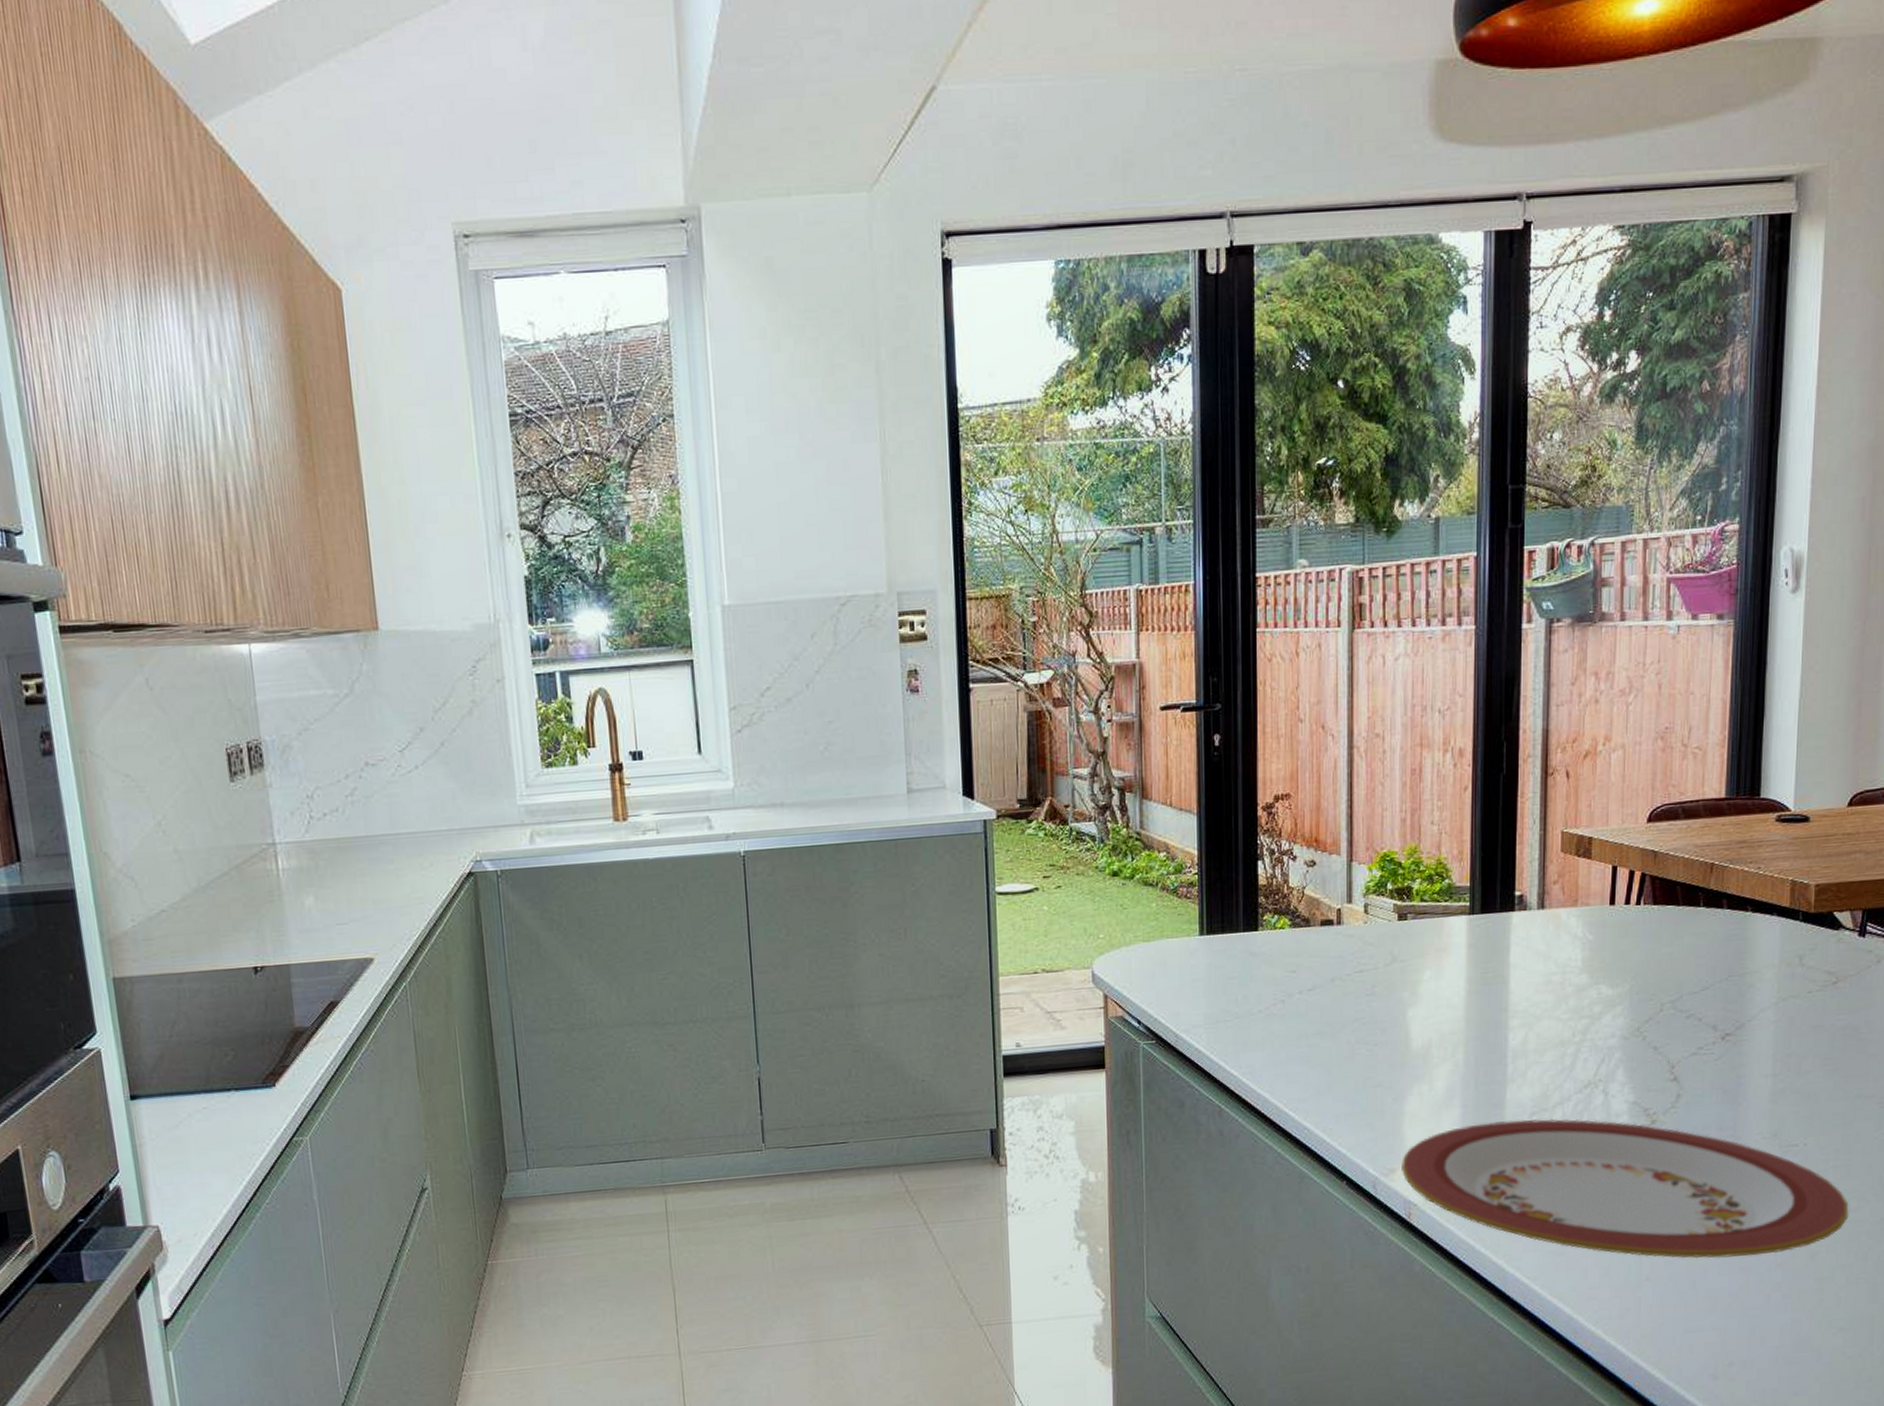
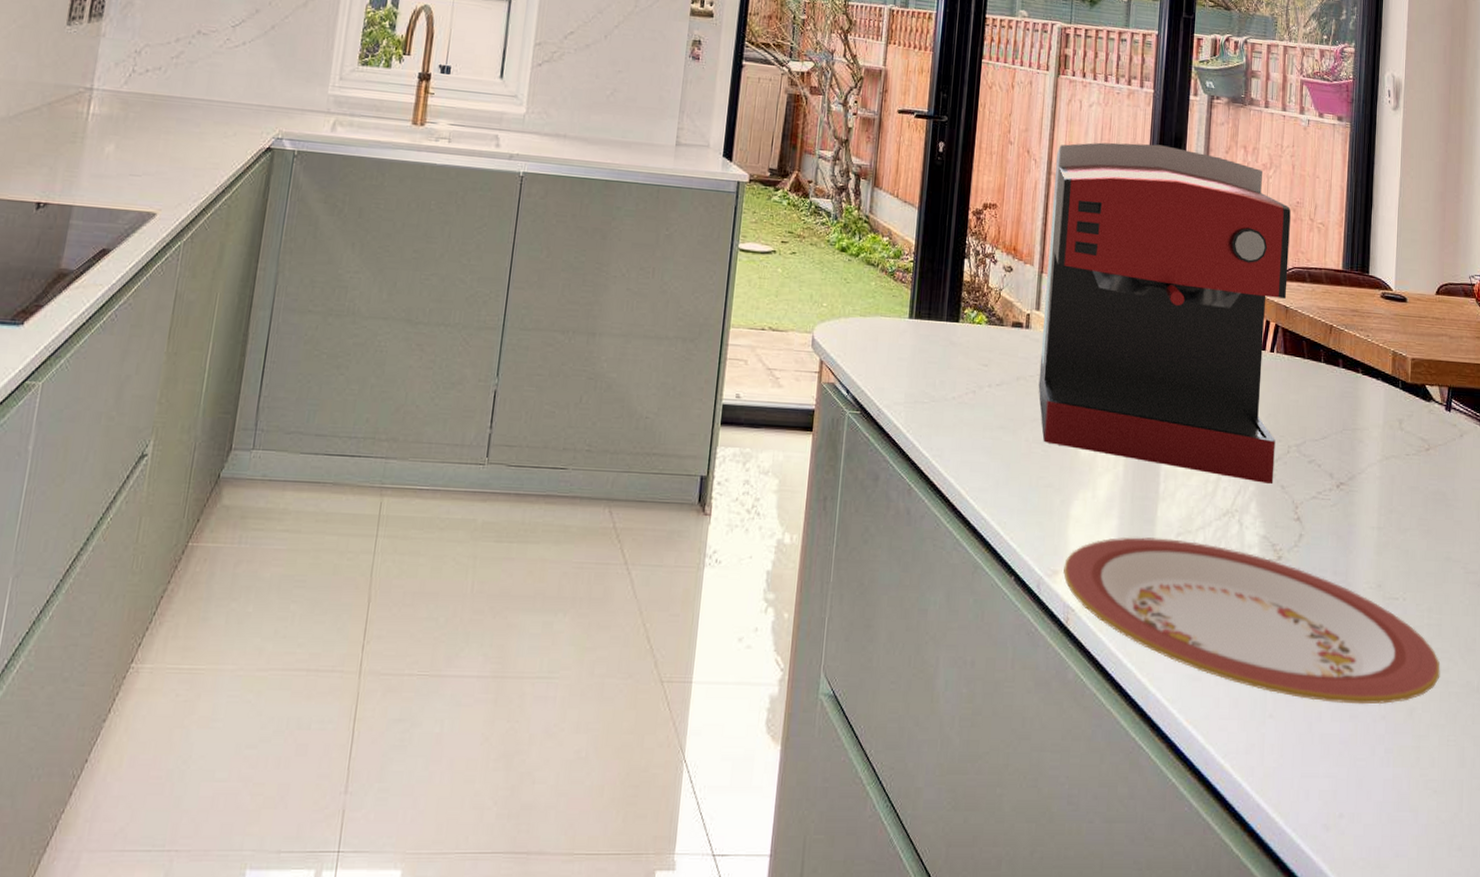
coffee maker: none [1357,689,1658,1048] -> present [1038,142,1291,484]

